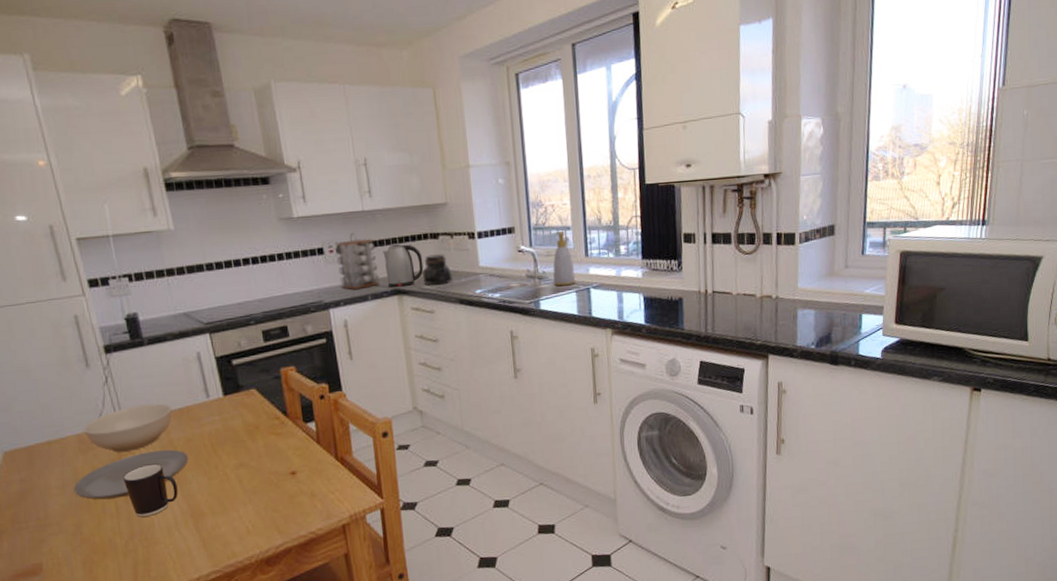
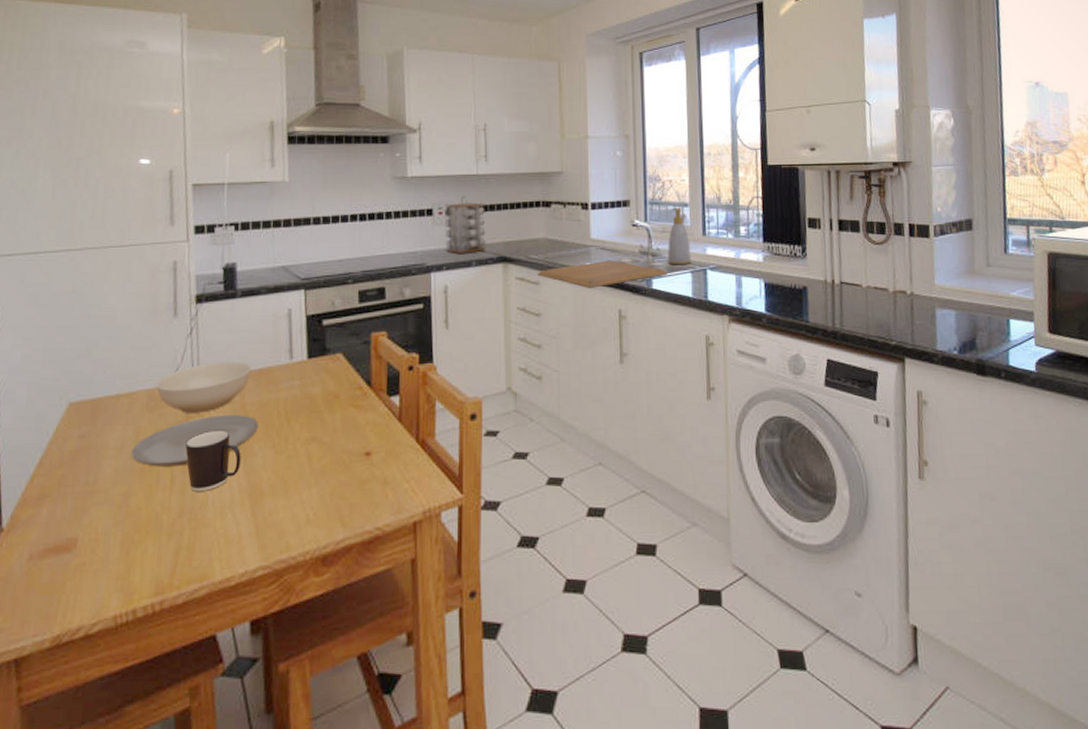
kettle: present [383,243,424,288] -> none [492,210,533,255]
jar: present [422,253,452,285] -> none [530,222,561,255]
chopping board: none [431,285,554,314] -> present [537,260,667,289]

